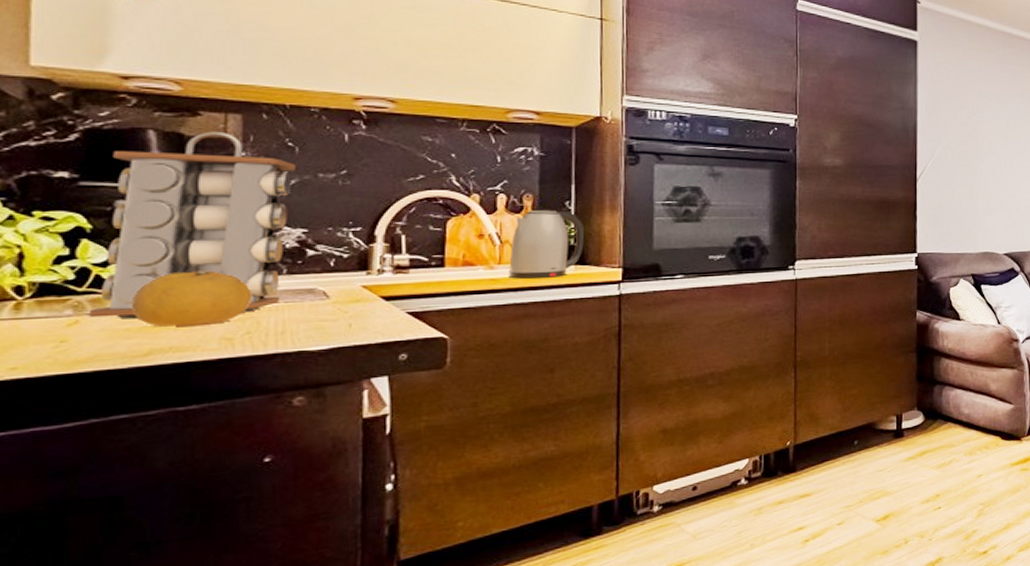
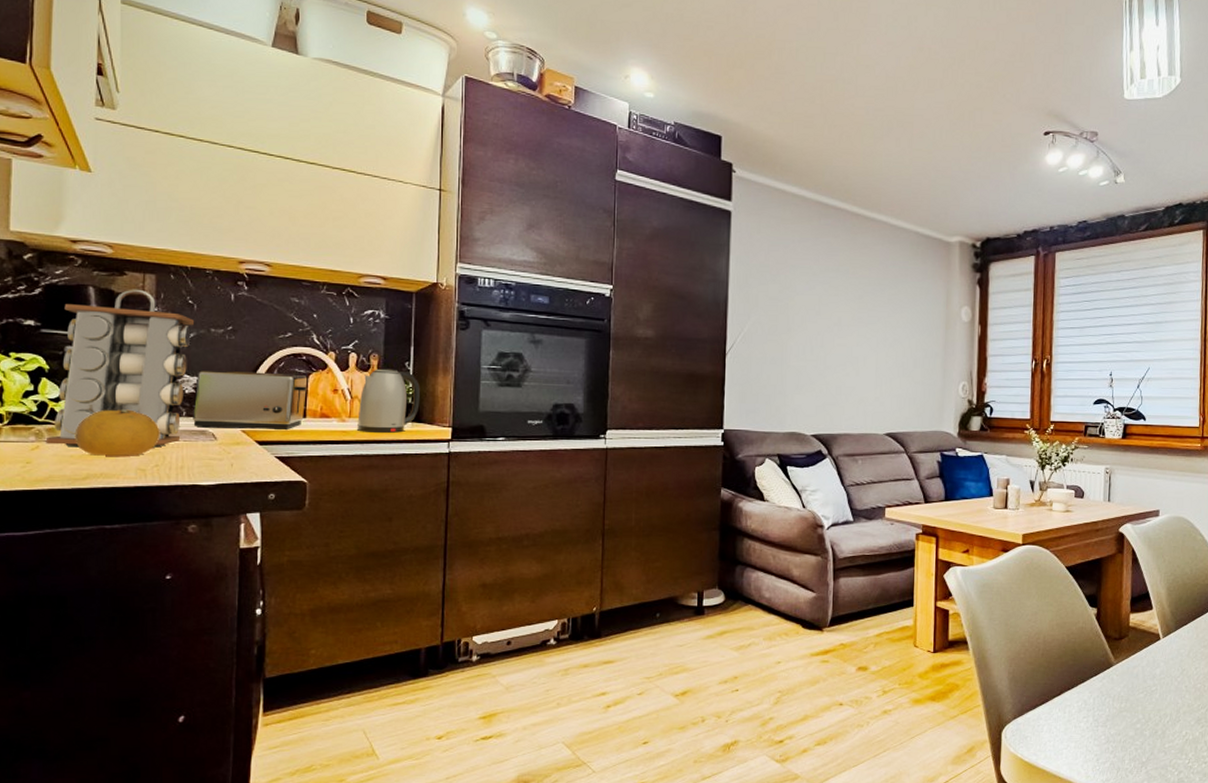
toaster: none [296,219,446,286] -> present [193,370,308,431]

